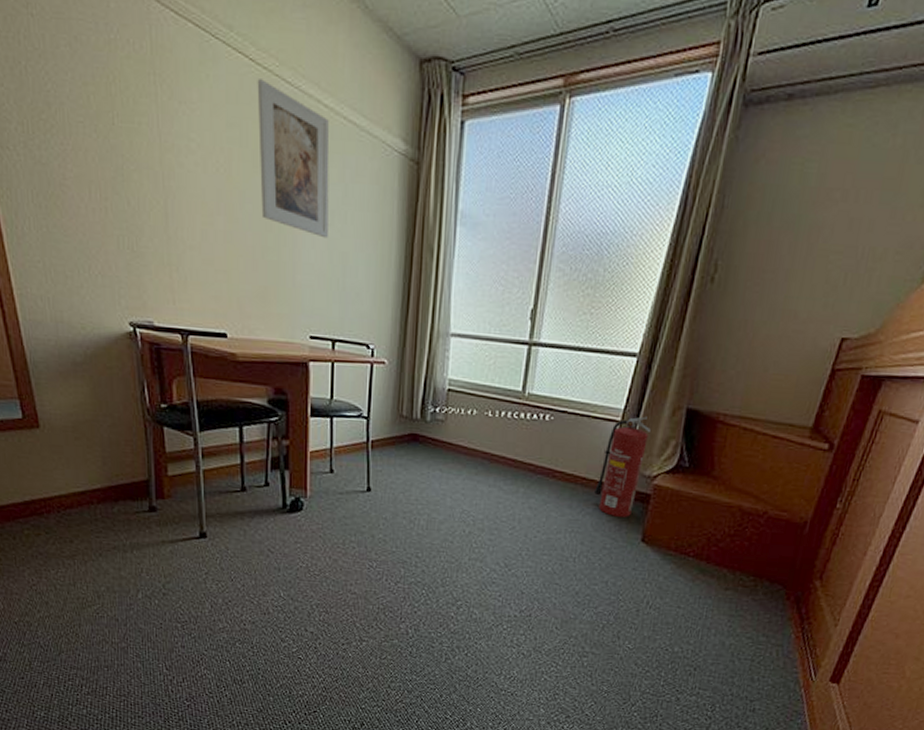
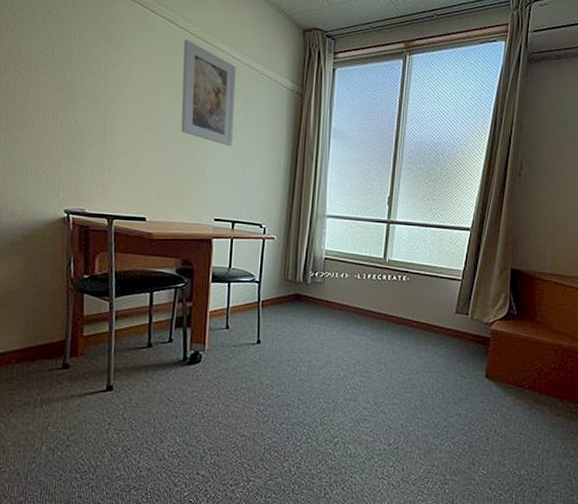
fire extinguisher: present [594,416,650,517] -> none [445,275,485,358]

